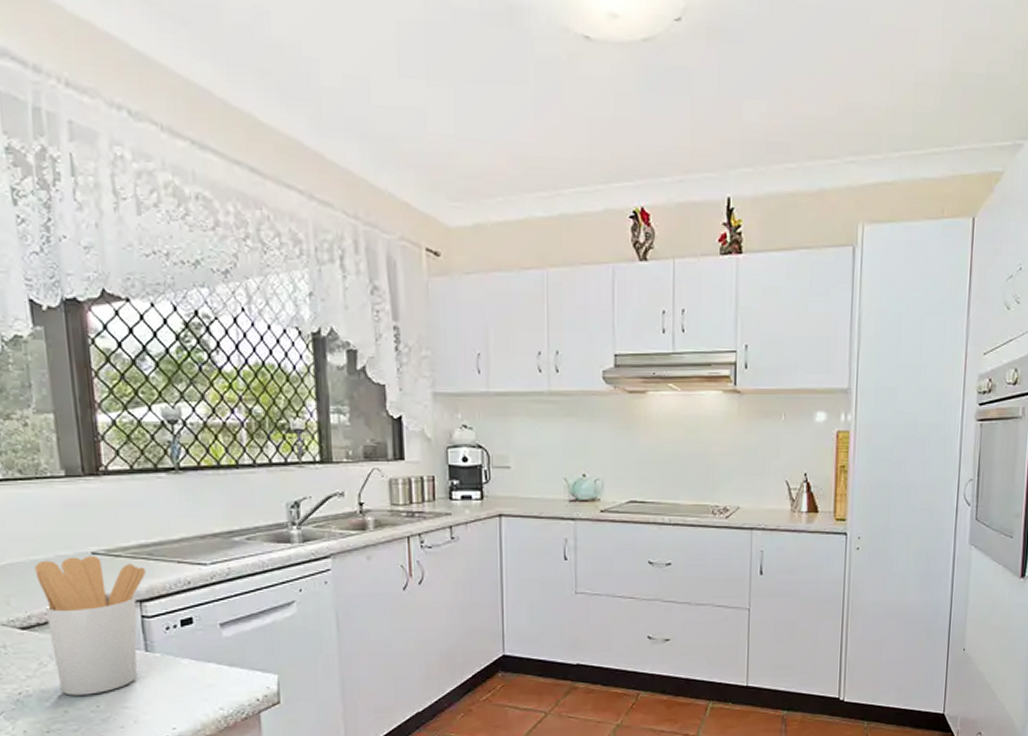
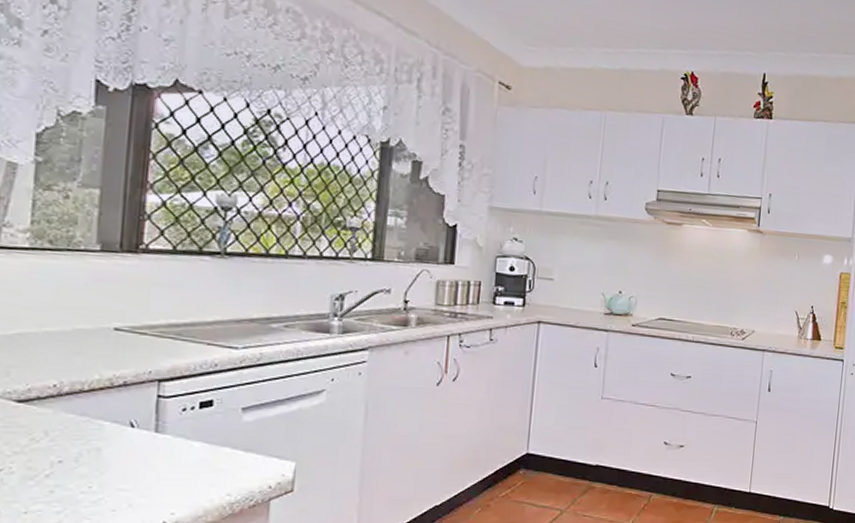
utensil holder: present [34,555,146,696] -> none [46,330,171,475]

